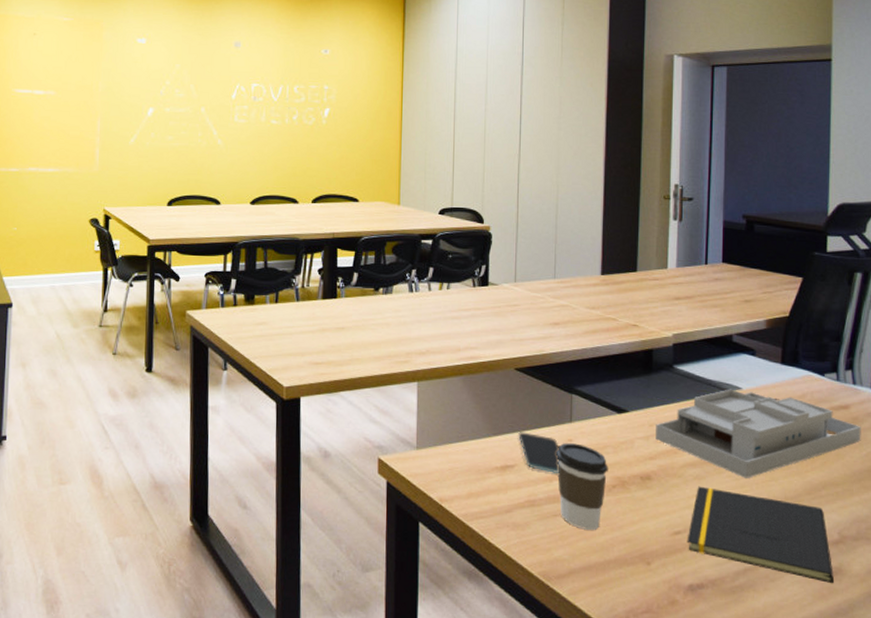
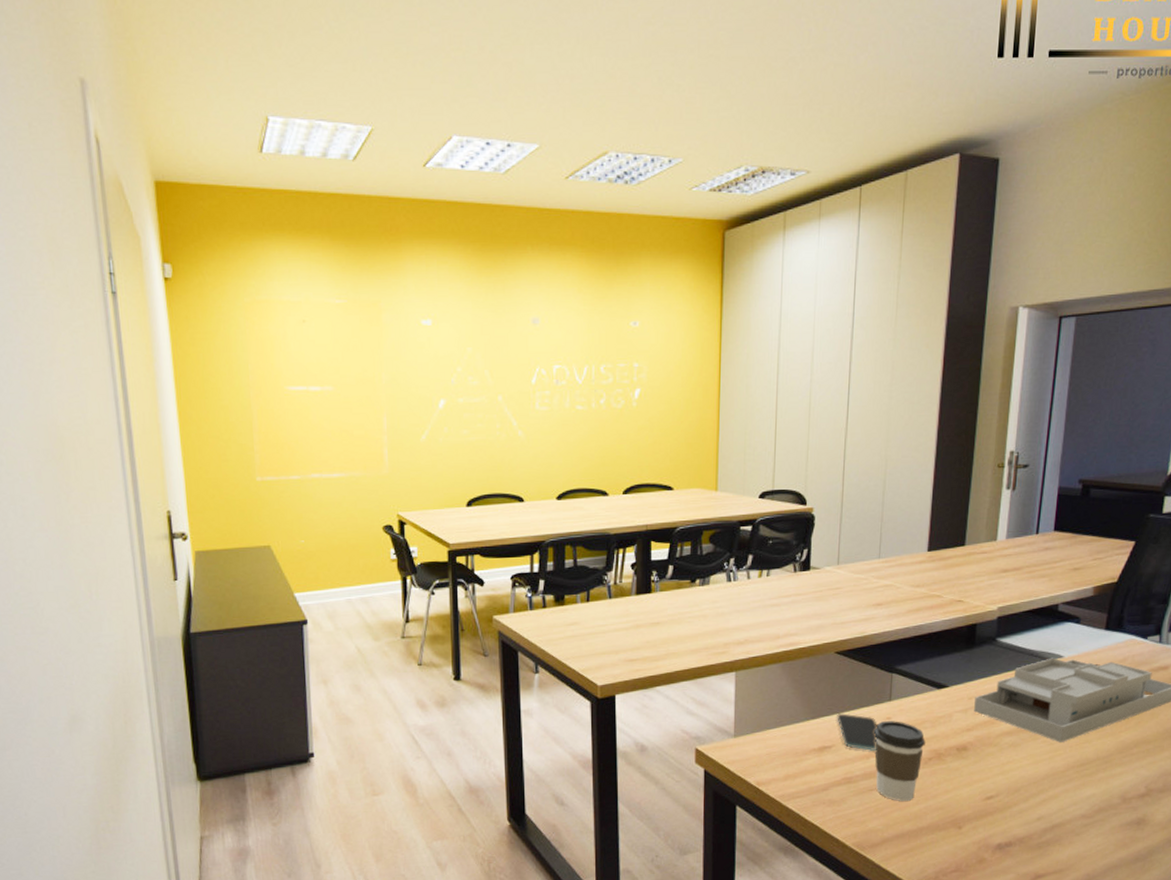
notepad: present [687,486,834,584] -> none [998,752,1137,834]

